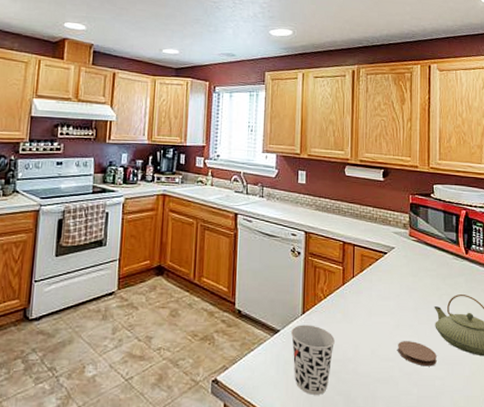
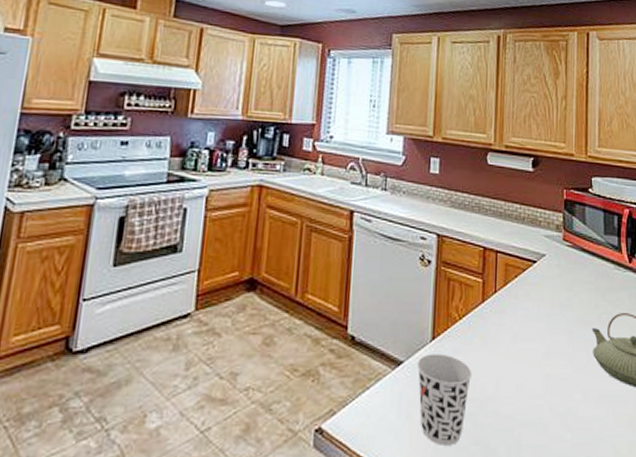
coaster: present [398,341,437,366] -> none [548,373,595,405]

